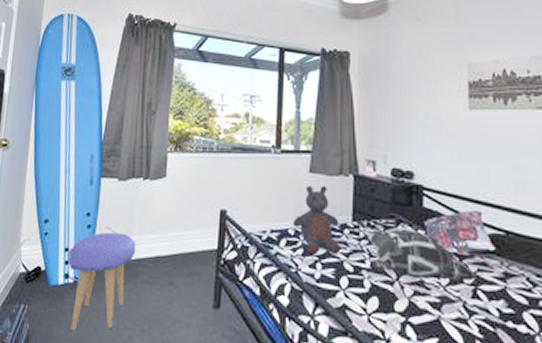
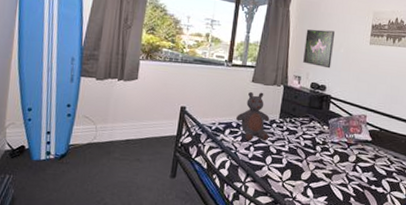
stool: present [68,232,137,331] -> none [50,120,110,195]
decorative pillow: present [365,229,476,281] -> none [287,125,357,160]
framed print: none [375,95,417,147] -> present [303,29,335,69]

